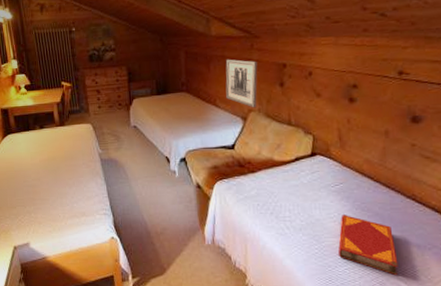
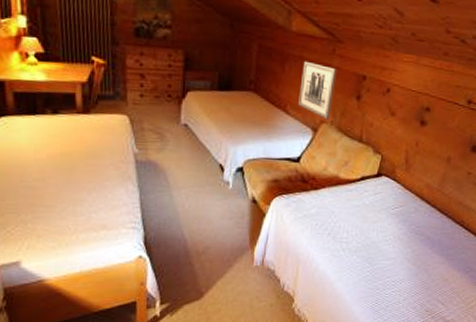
hardback book: present [338,215,399,275] -> none [388,238,440,297]

